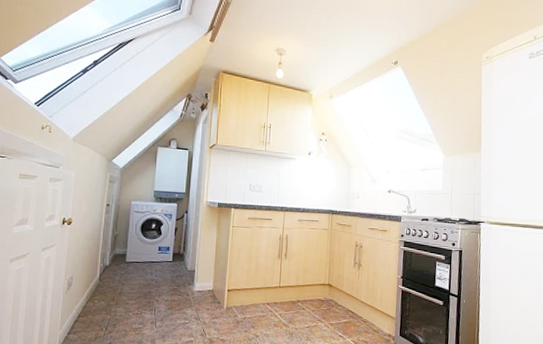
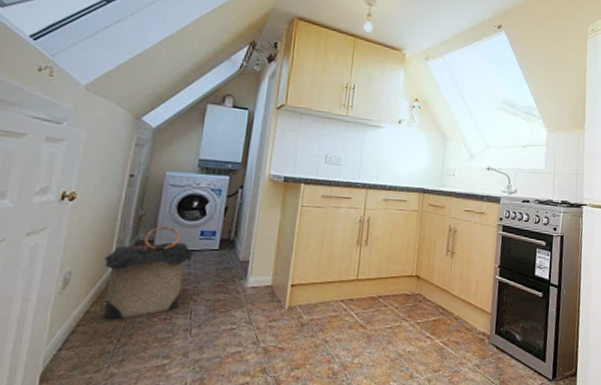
laundry hamper: none [93,243,155,314] -> present [102,226,195,320]

